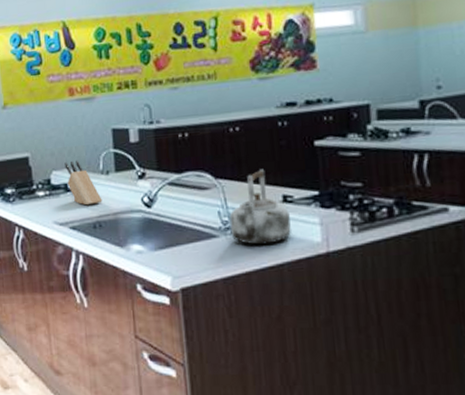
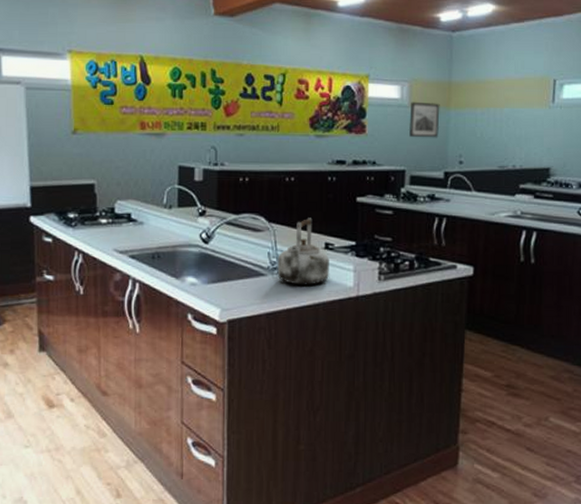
knife block: present [64,160,103,206] -> none [129,192,163,236]
wall art: none [367,23,407,67] -> present [408,101,440,138]

